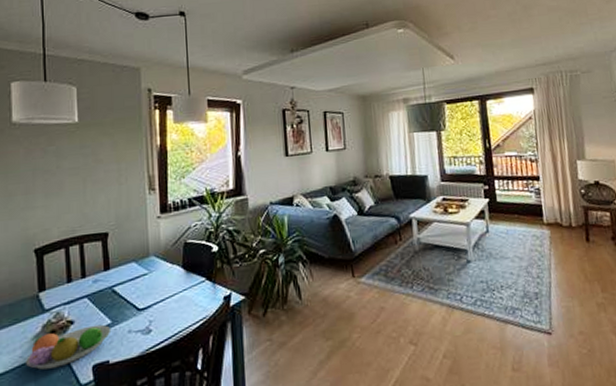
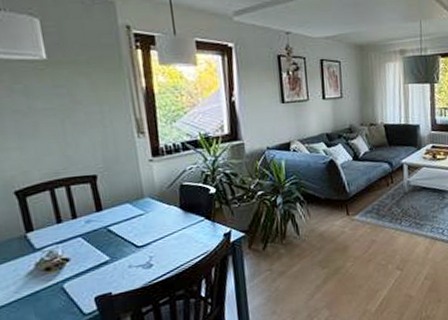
fruit bowl: present [25,324,112,370] -> none [21,261,111,303]

